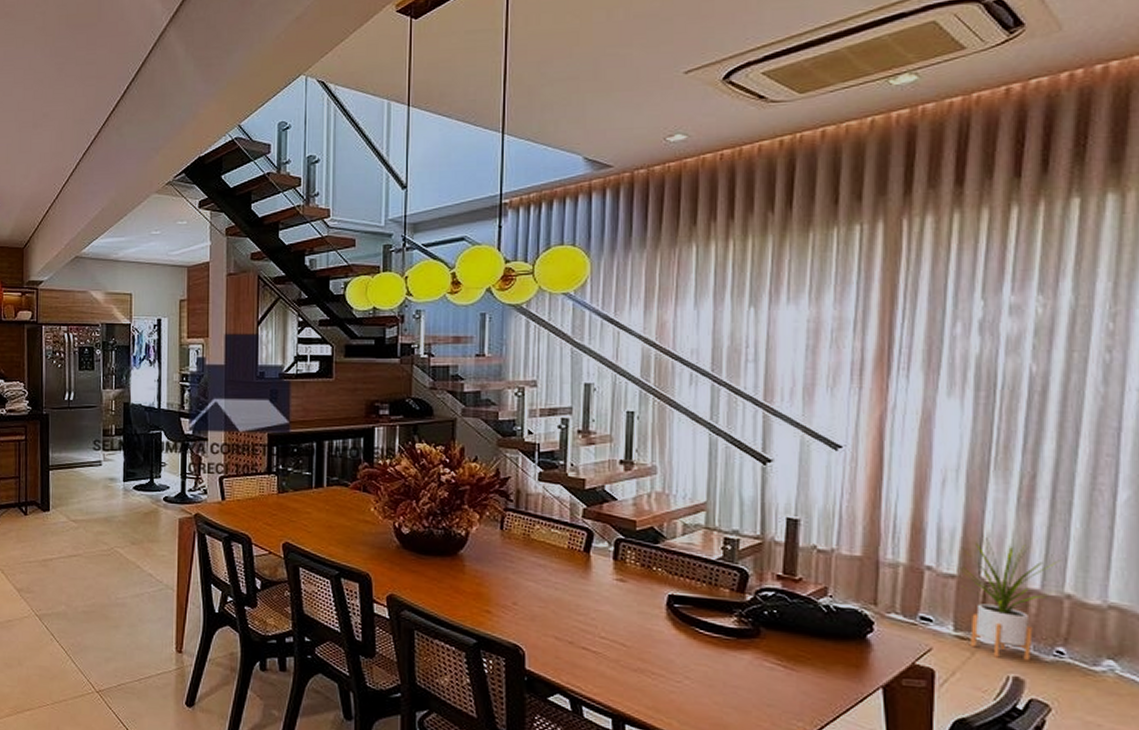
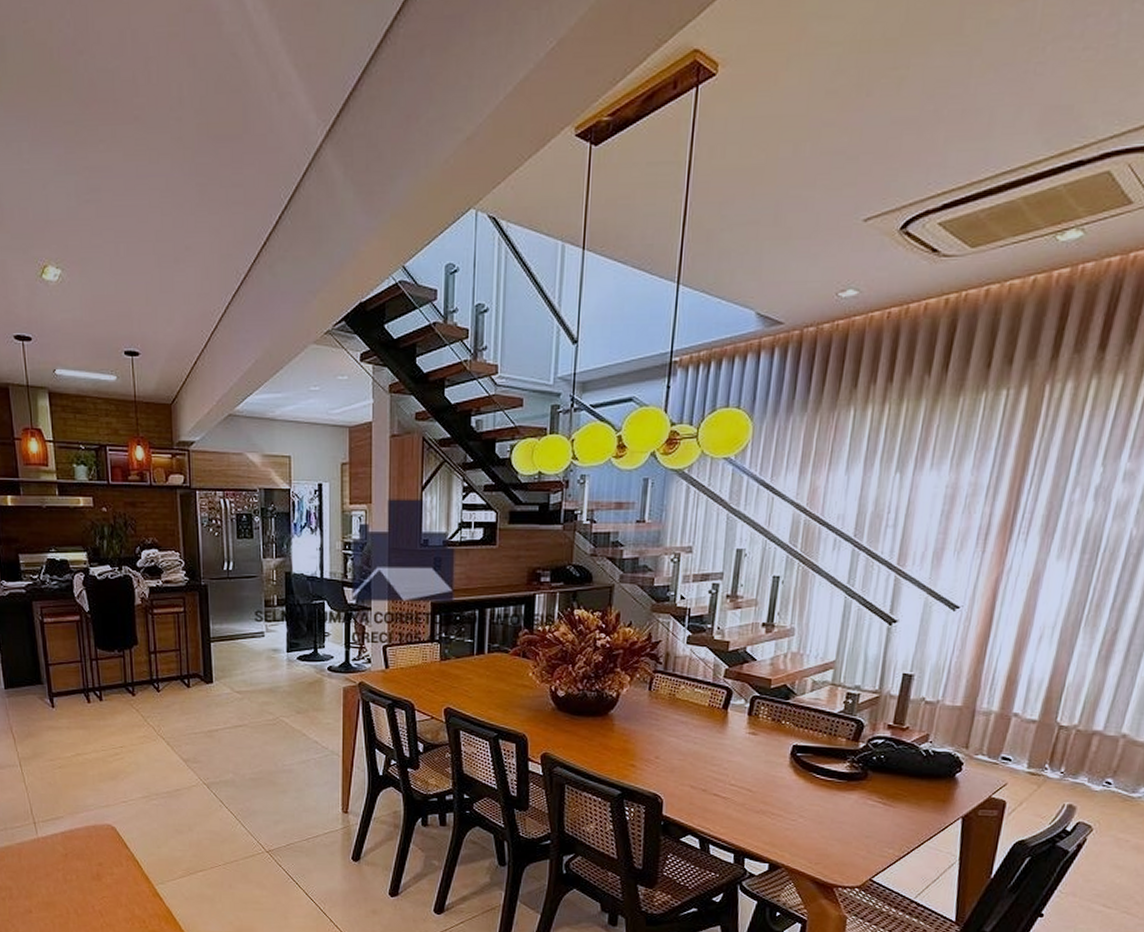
house plant: present [959,538,1061,662] -> none [1039,687,1124,791]

